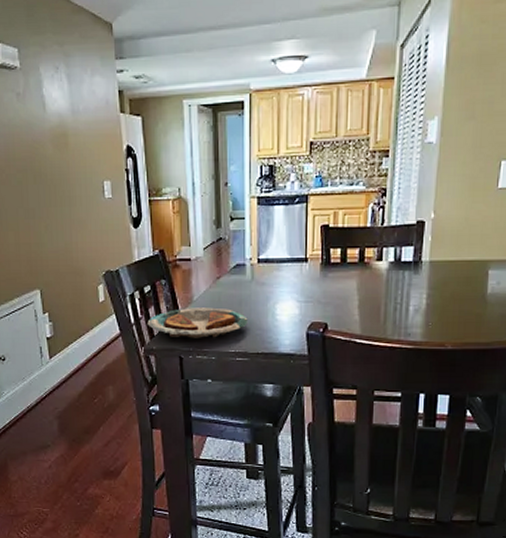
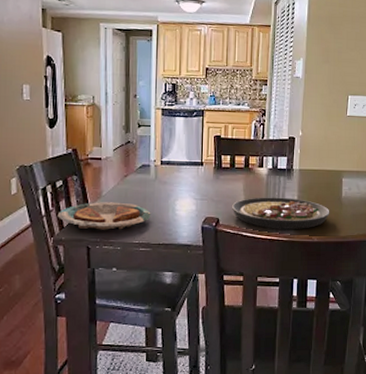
plate: none [342,296,470,335] -> present [231,197,330,229]

